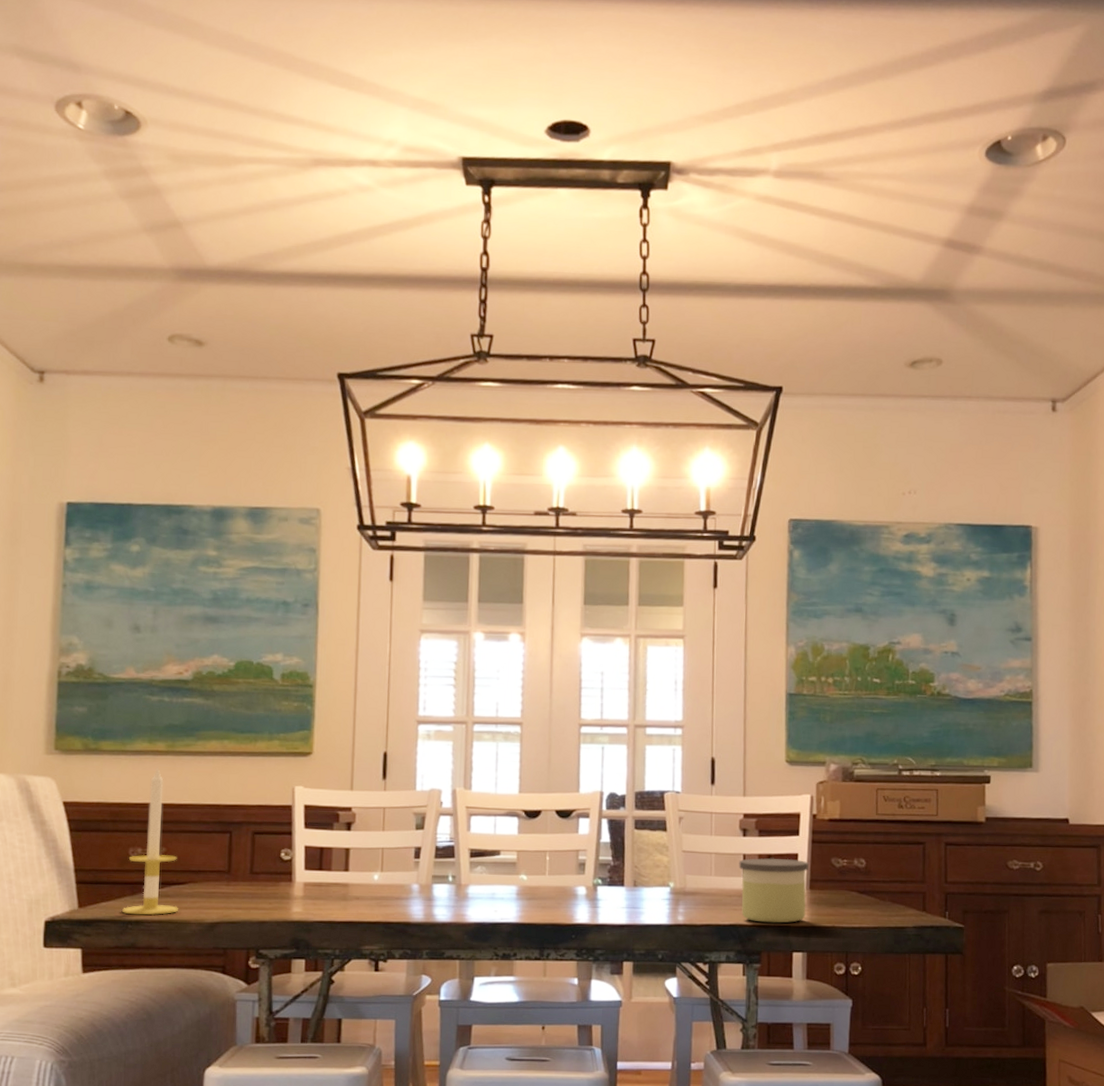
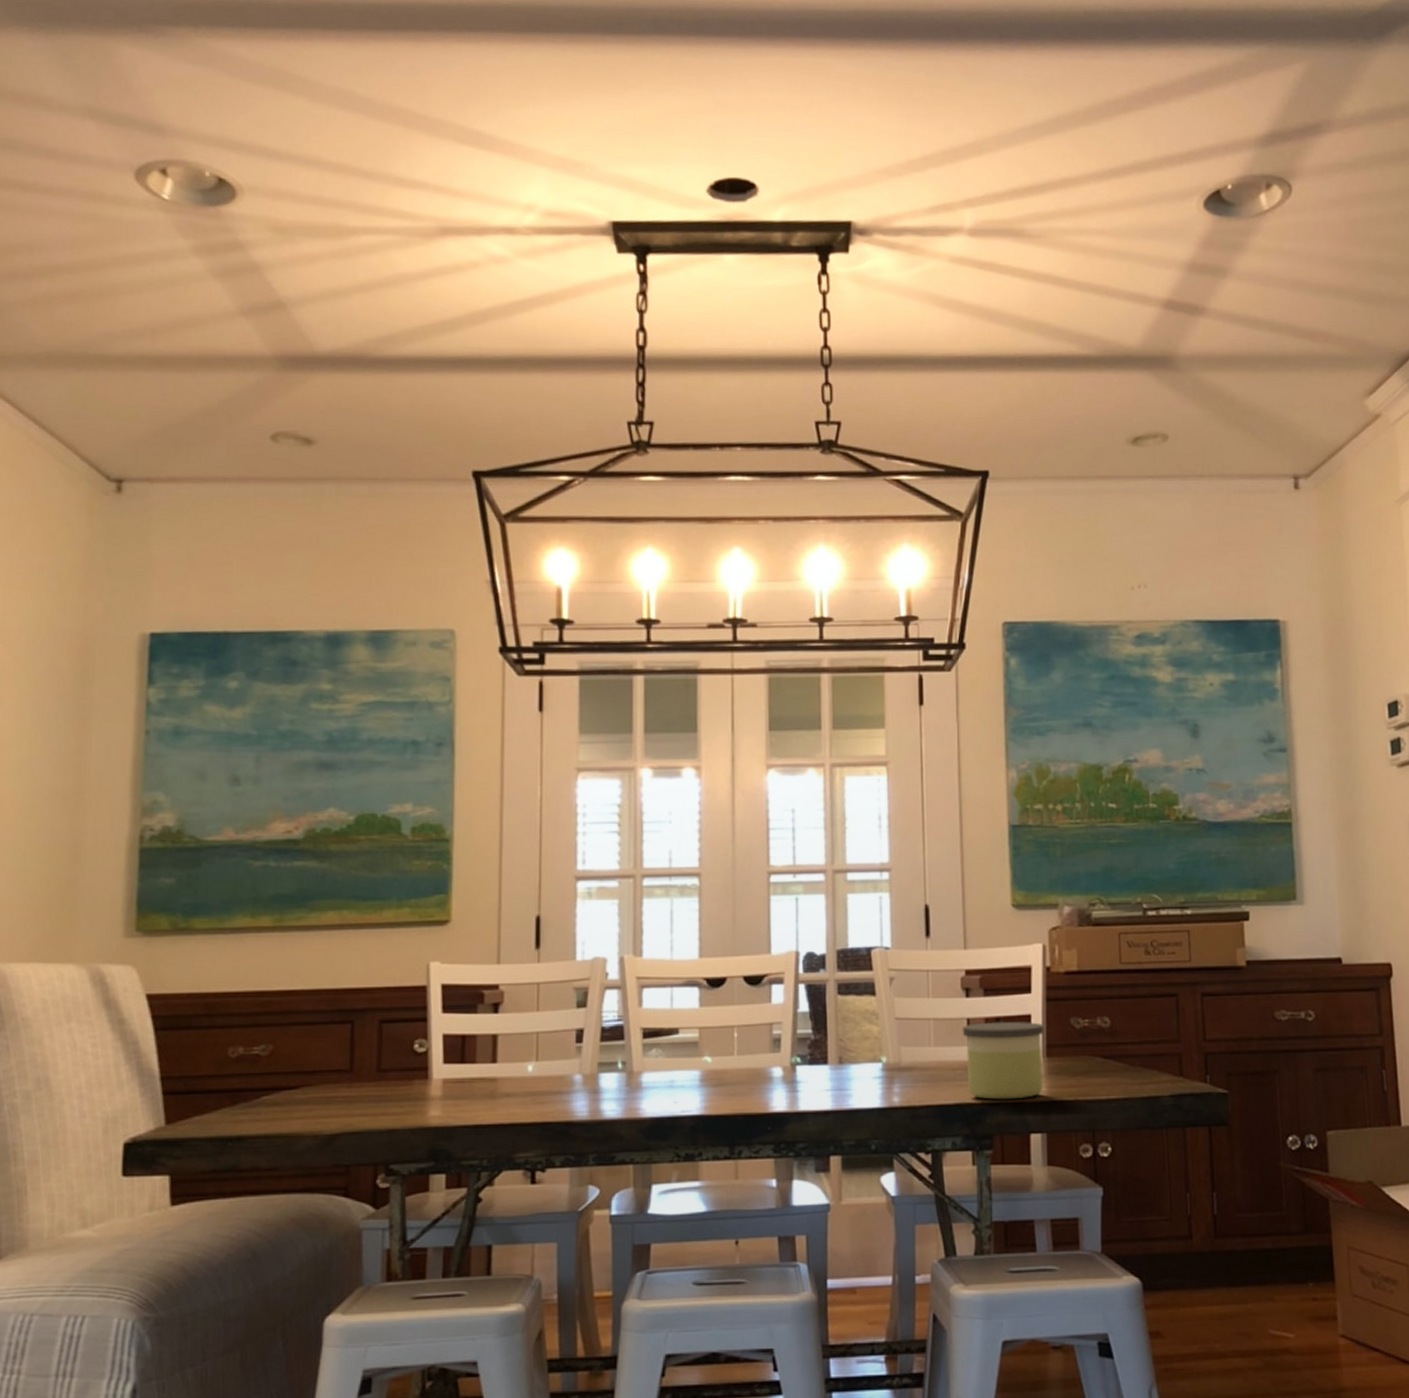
candle: present [122,766,178,916] -> none [220,946,289,1130]

